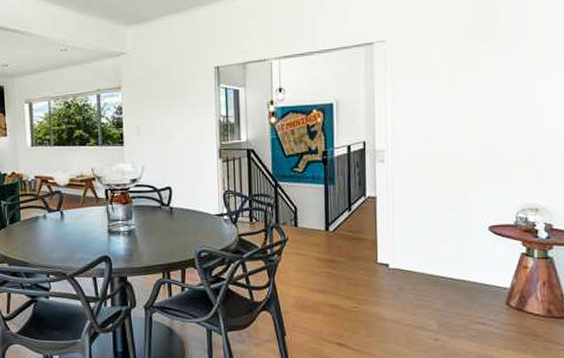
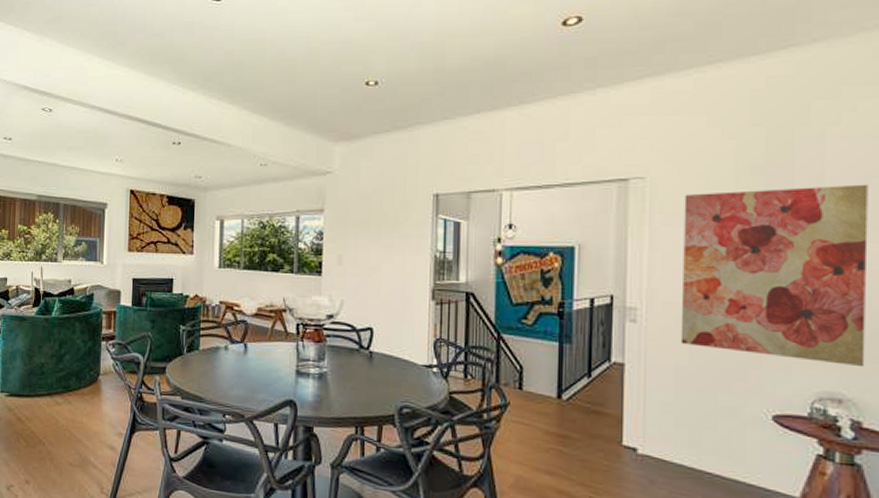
wall art: none [417,35,555,182] -> present [680,184,868,368]

